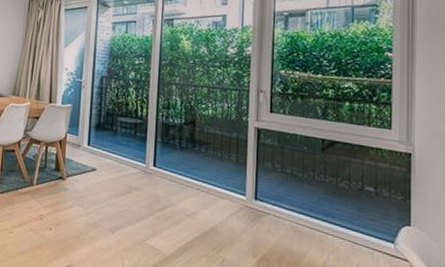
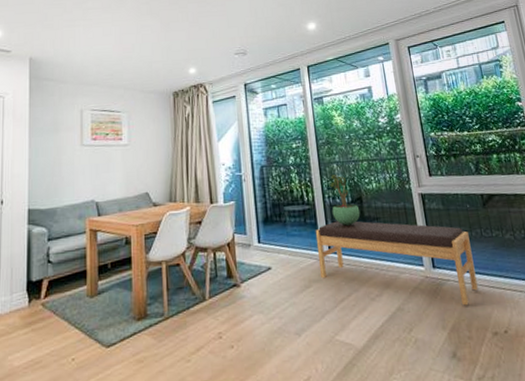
bench: none [141,138,300,241] -> present [316,221,478,306]
potted plant: none [163,95,191,145] -> present [330,174,361,226]

